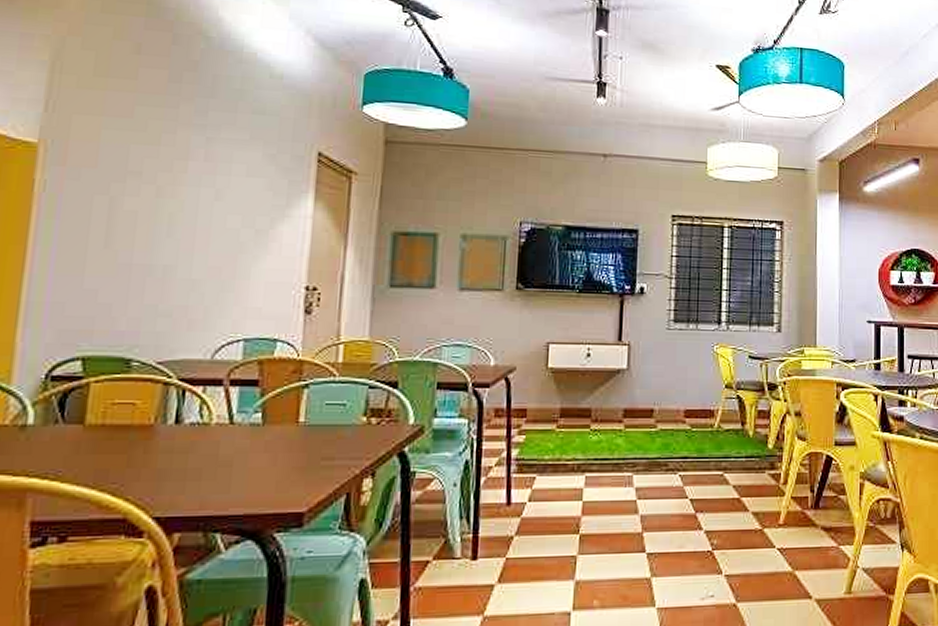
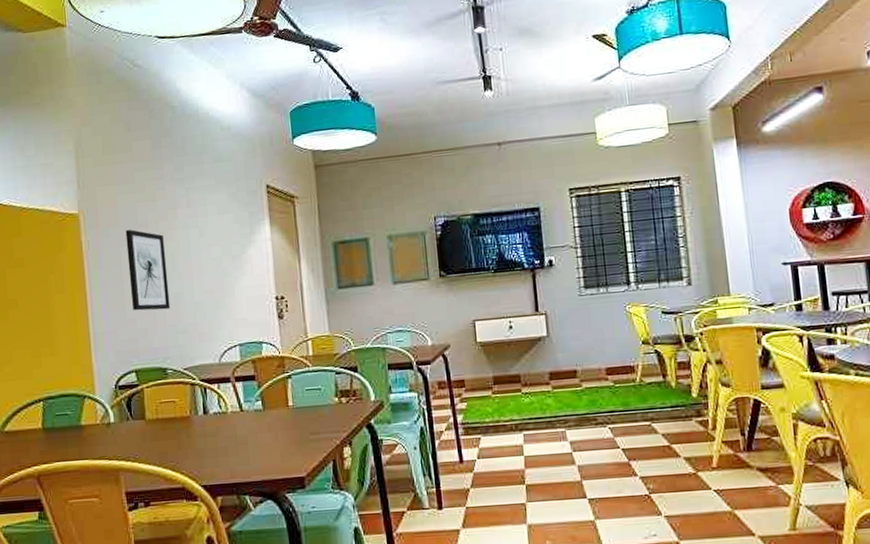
wall art: none [96,176,162,284] -> present [125,230,171,311]

